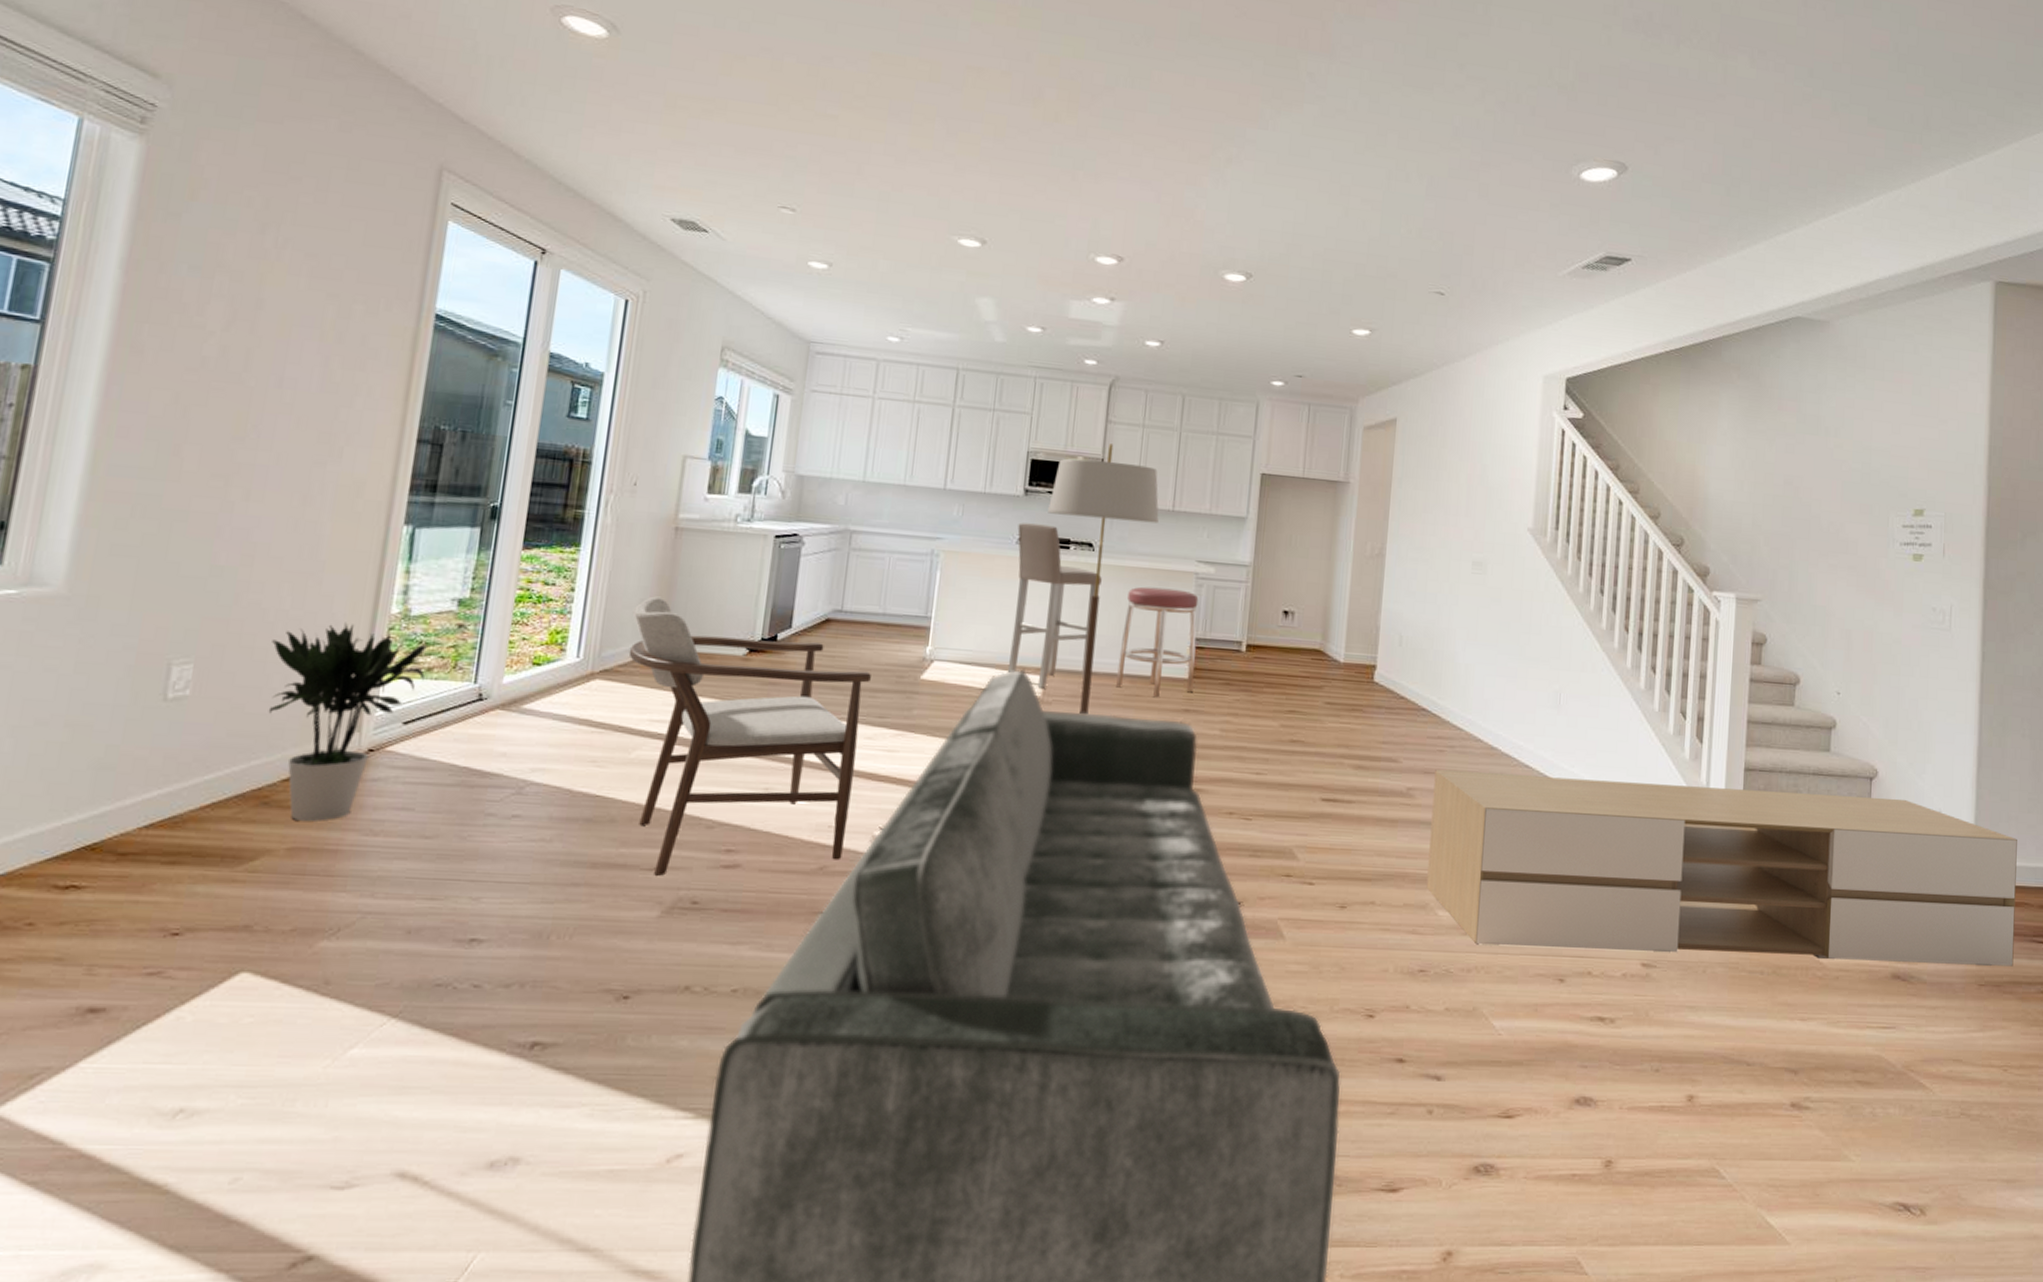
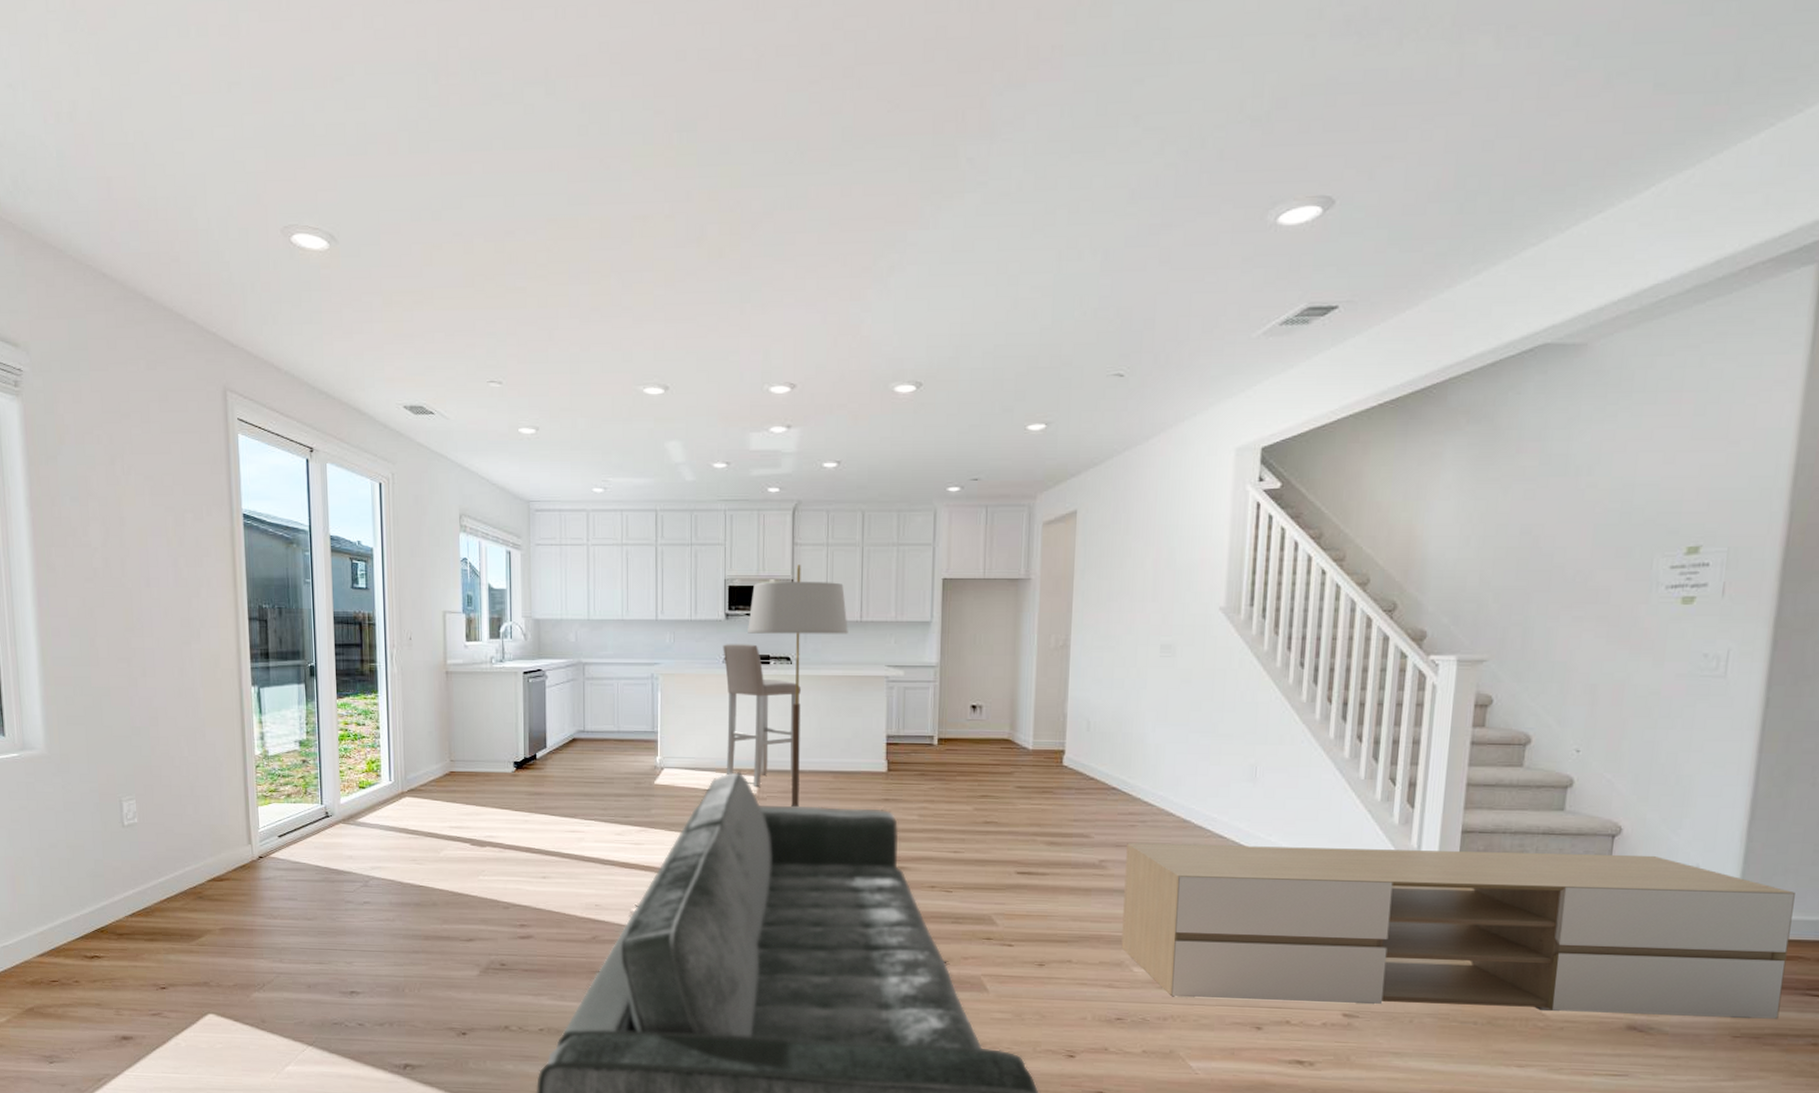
potted plant: present [268,622,429,821] -> none [181,763,286,909]
armchair: present [628,596,871,876] -> none [424,729,614,945]
bar stool: present [1116,586,1199,697] -> none [821,692,892,789]

